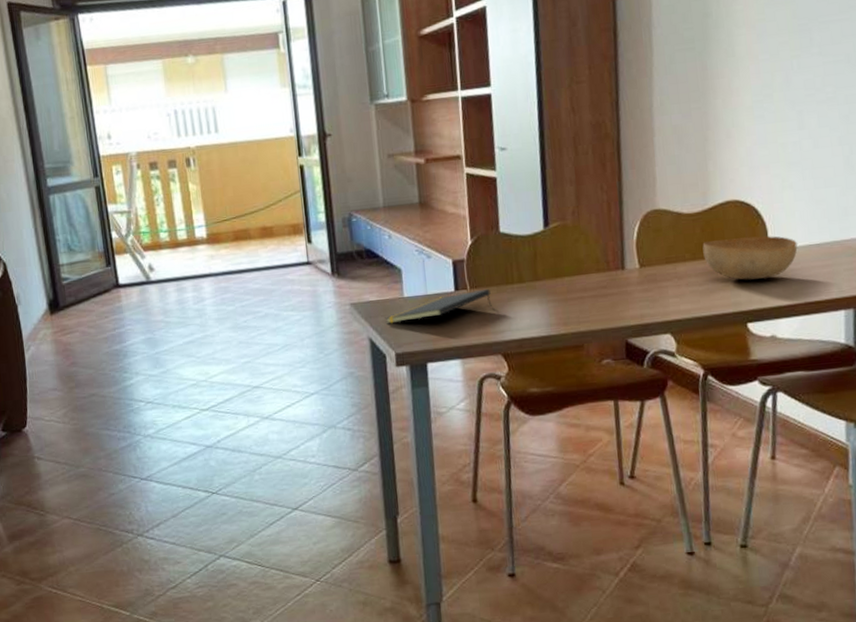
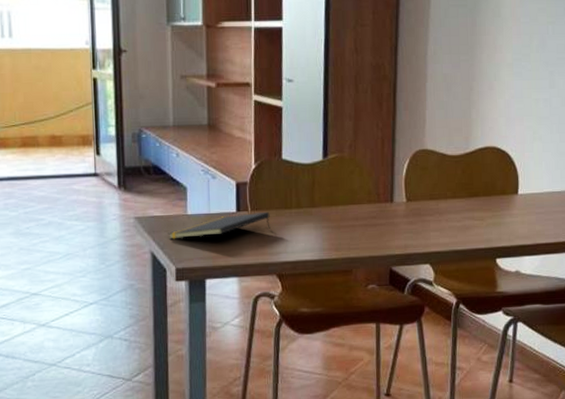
bowl: present [702,236,798,280] -> none [462,181,543,220]

